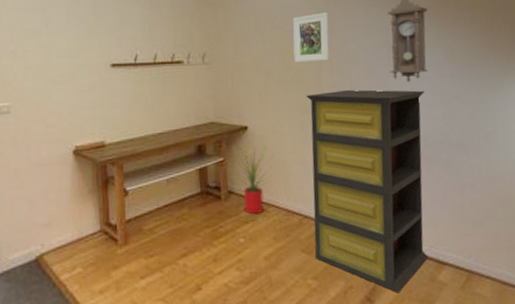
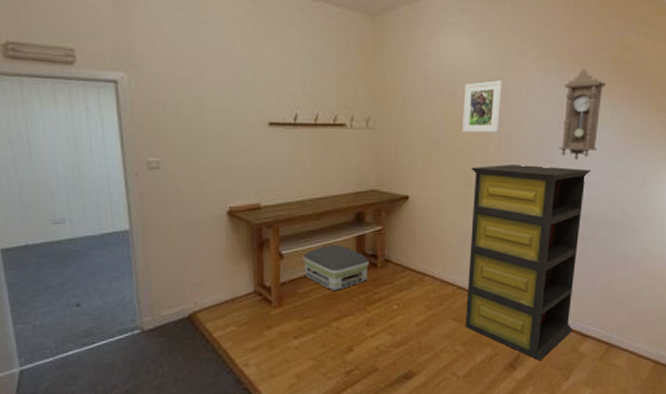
air purifier: none [147,178,213,227] -> present [303,244,369,292]
house plant: present [226,141,274,215] -> none [384,211,433,283]

